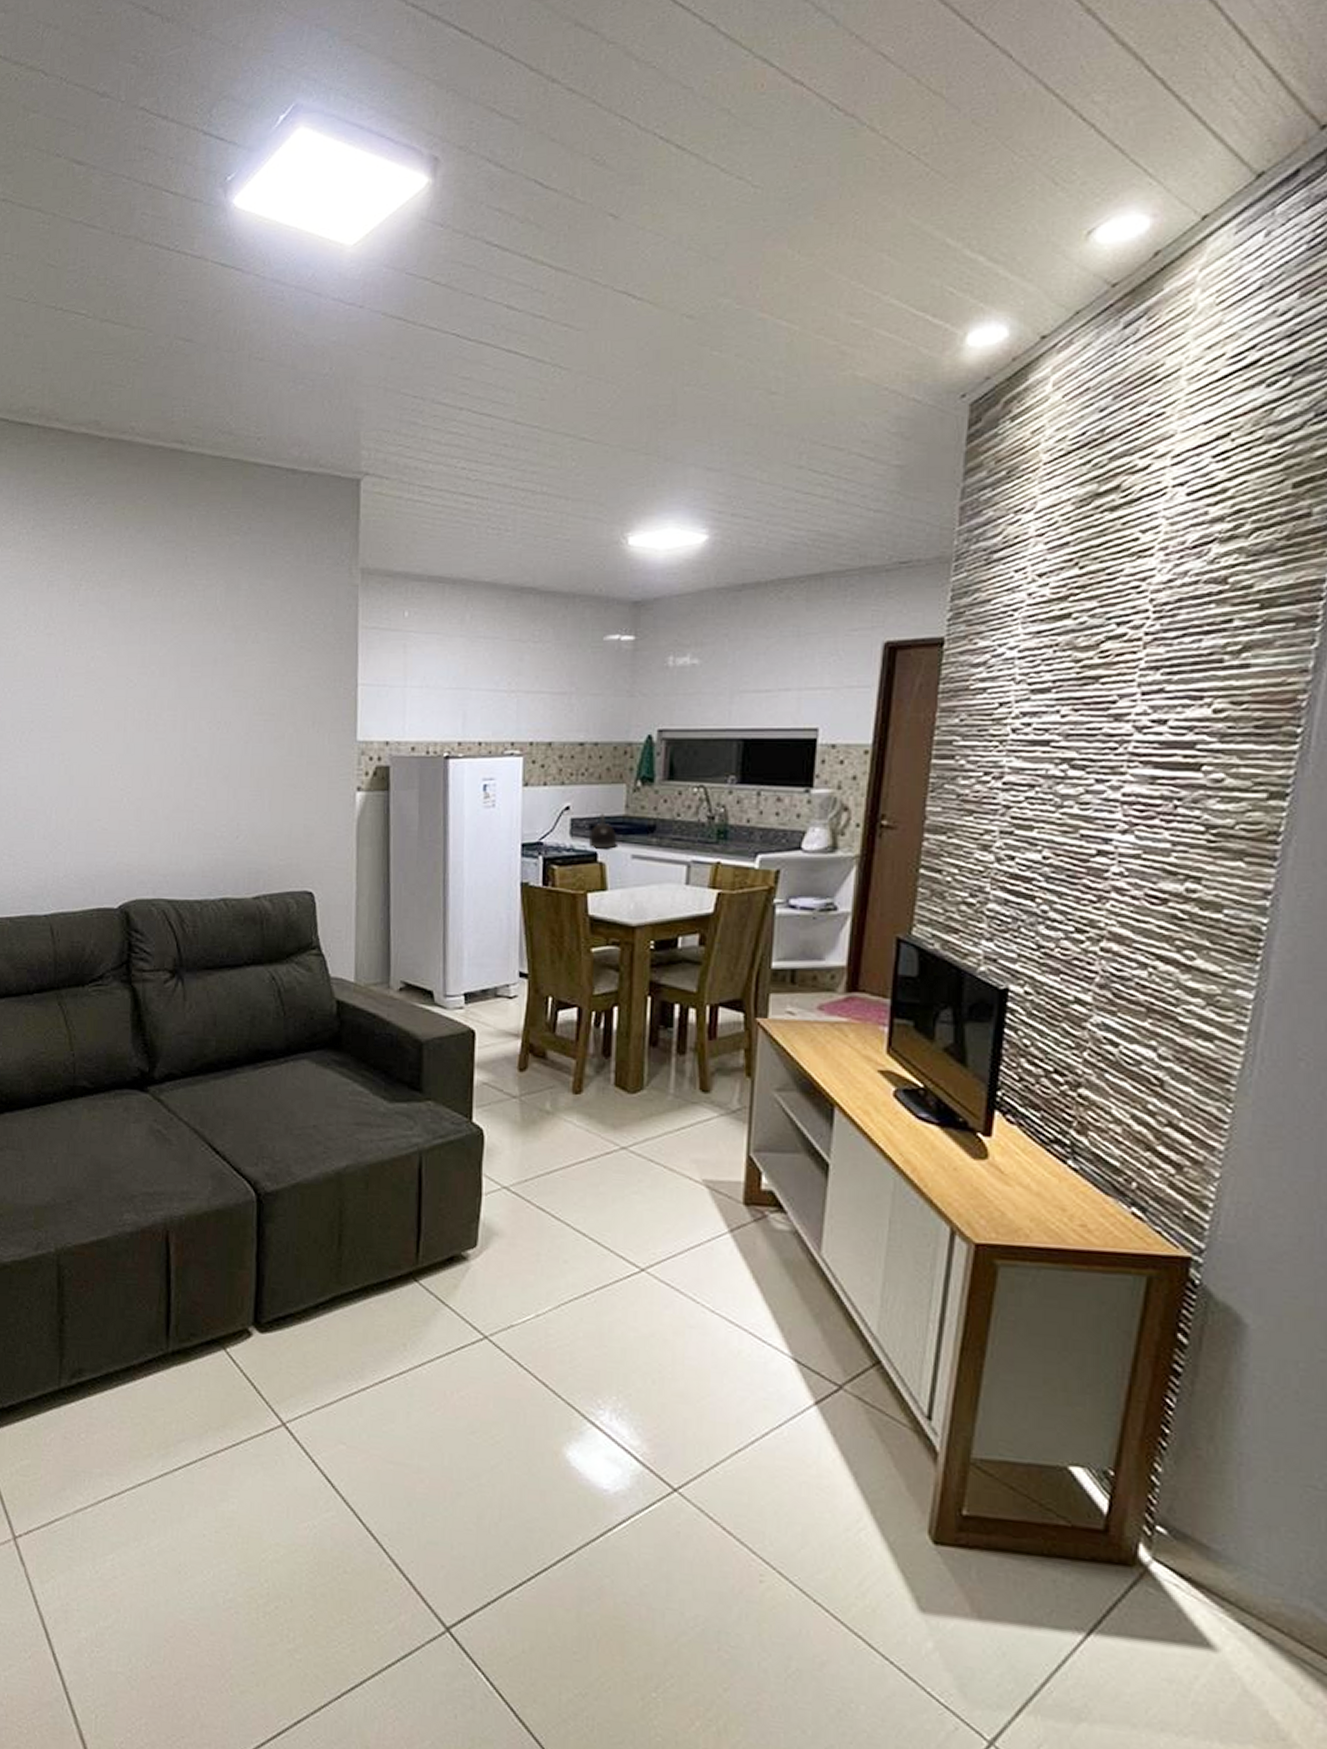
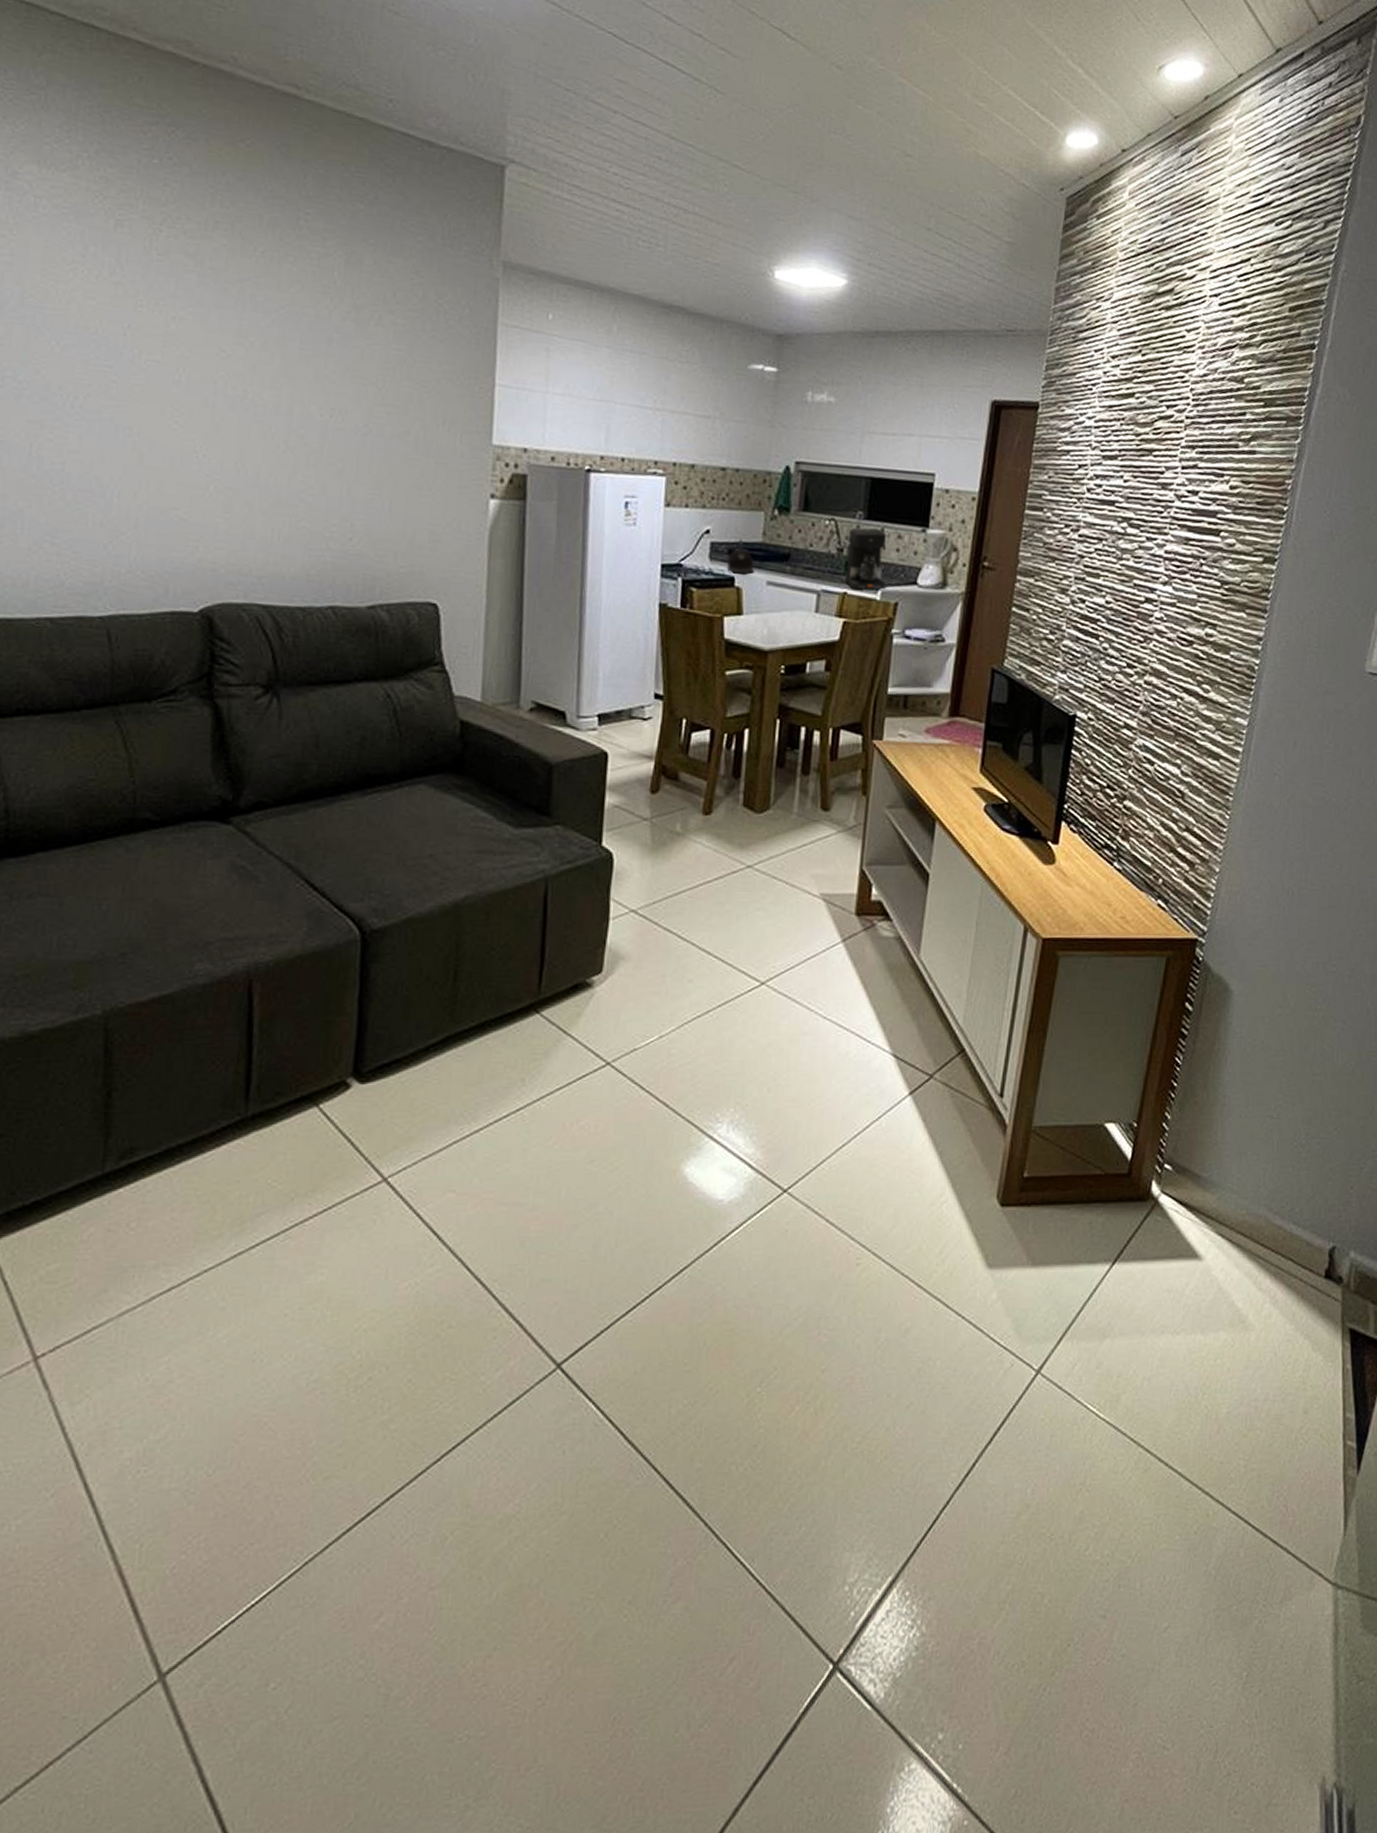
coffee maker: none [718,793,765,858] -> present [845,528,886,590]

